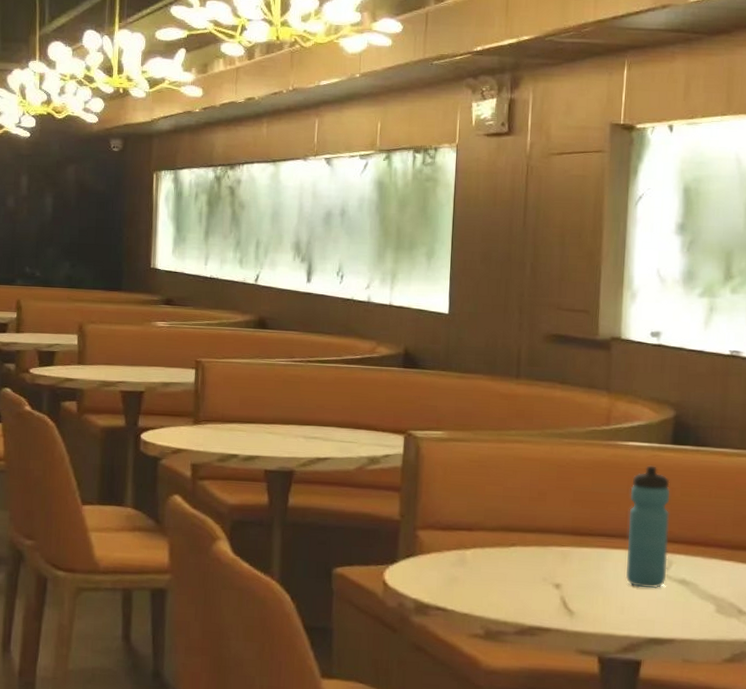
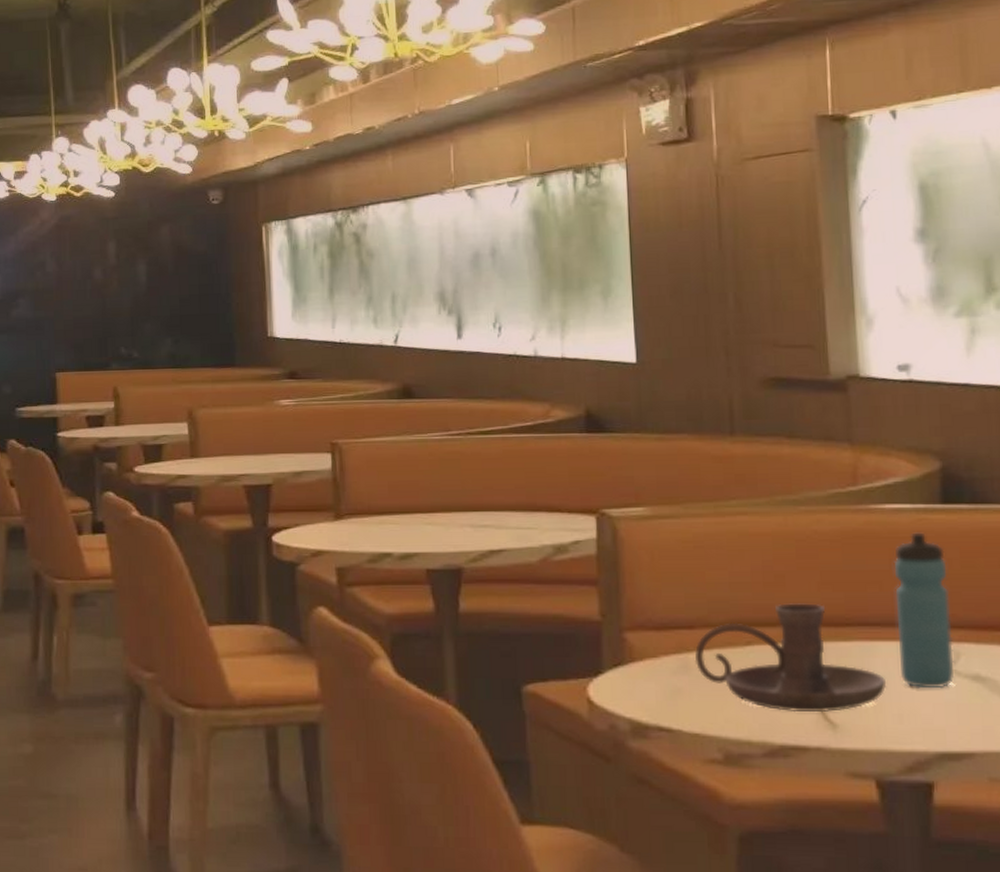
candle holder: none [470,515,615,603] -> present [694,603,887,713]

